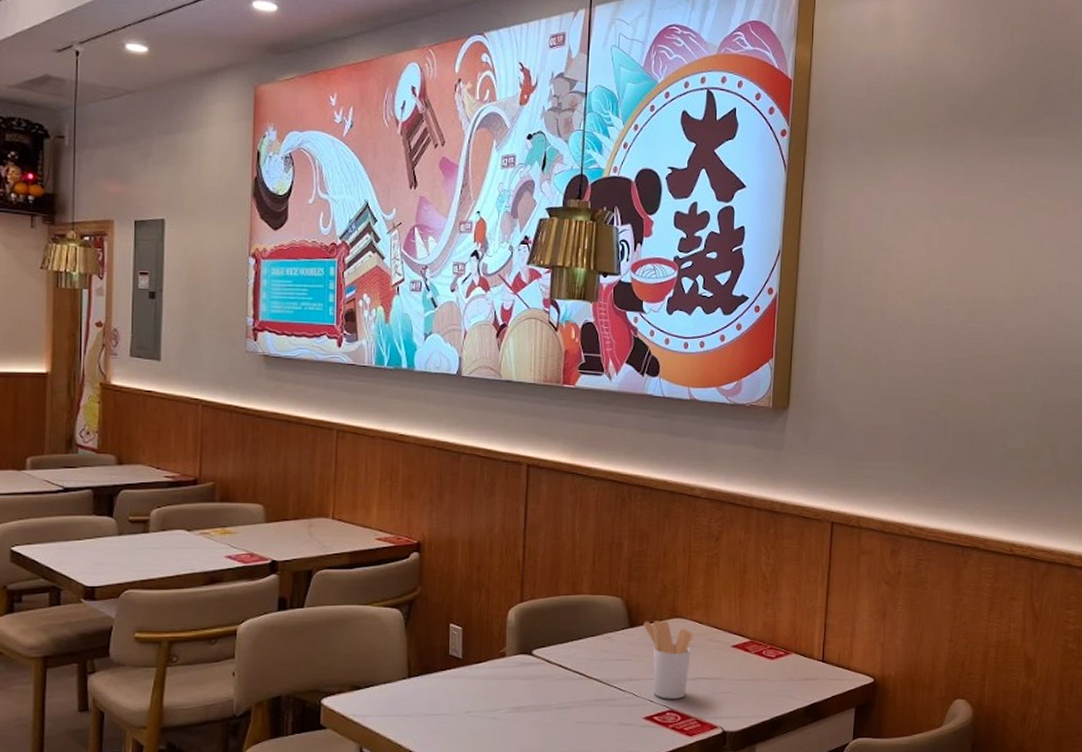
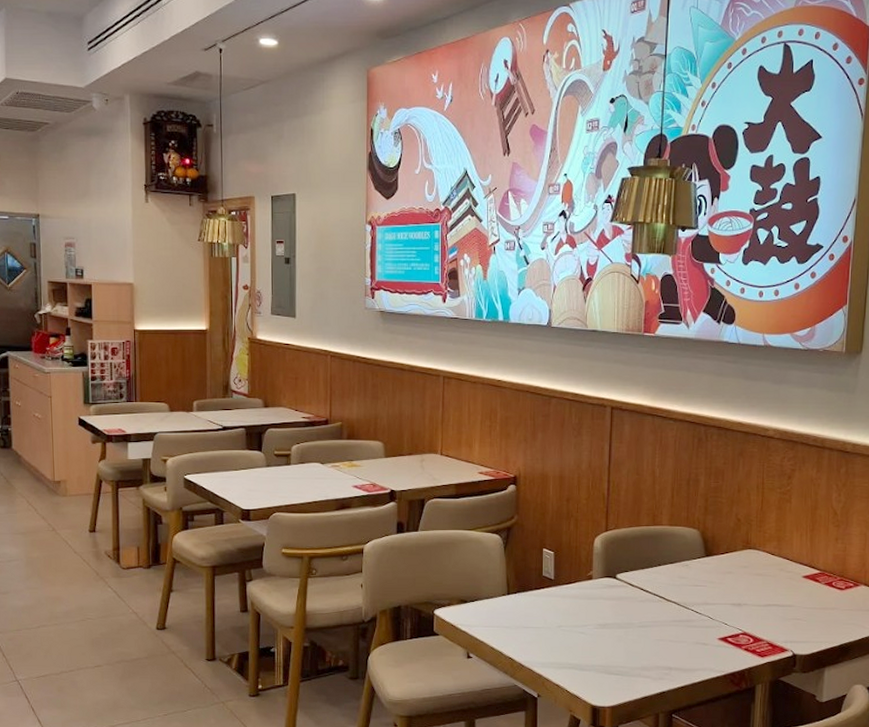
utensil holder: present [643,621,694,699] -> none [718,551,766,623]

